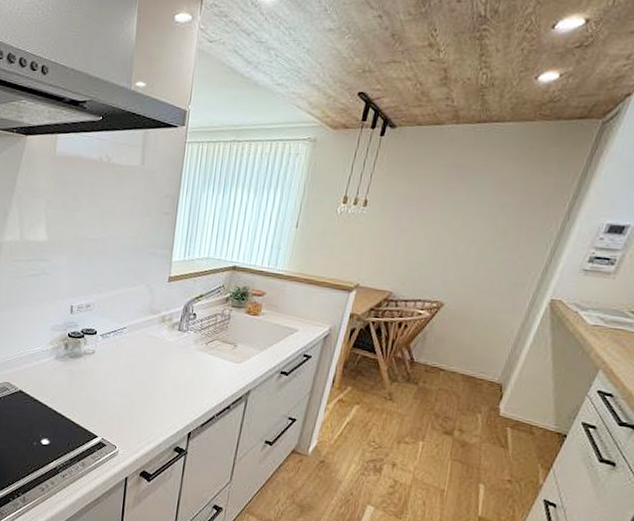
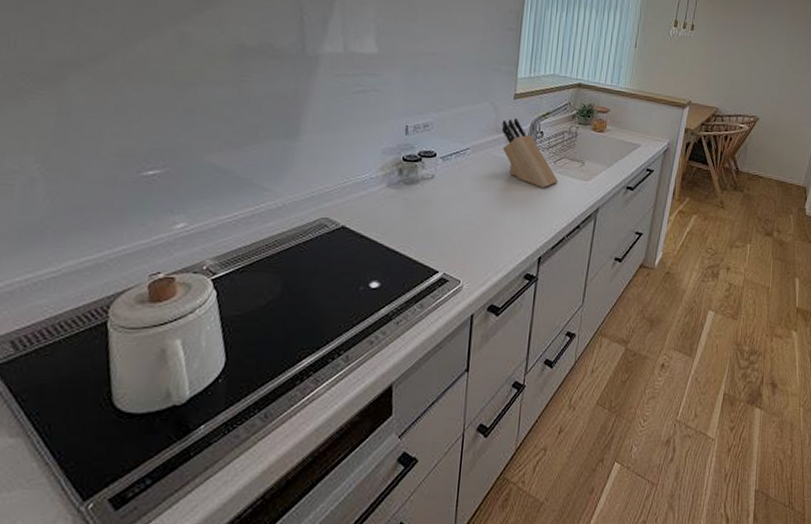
knife block: none [156,300,210,368] -> present [501,118,558,188]

